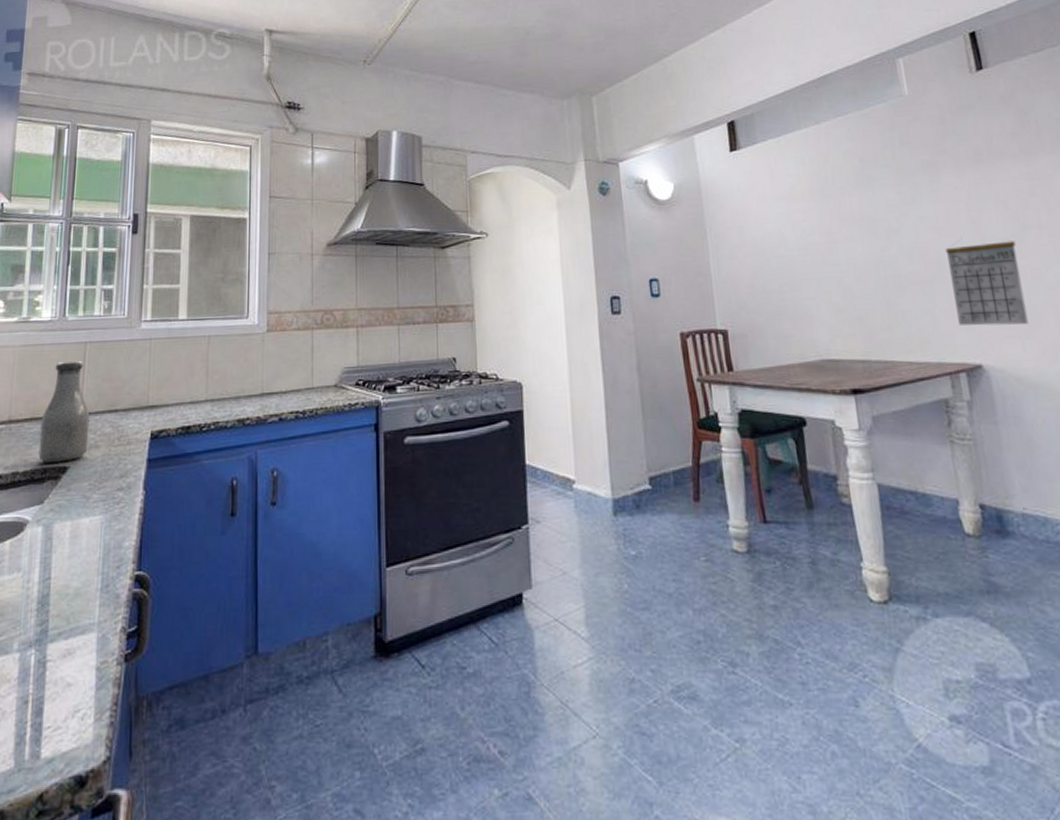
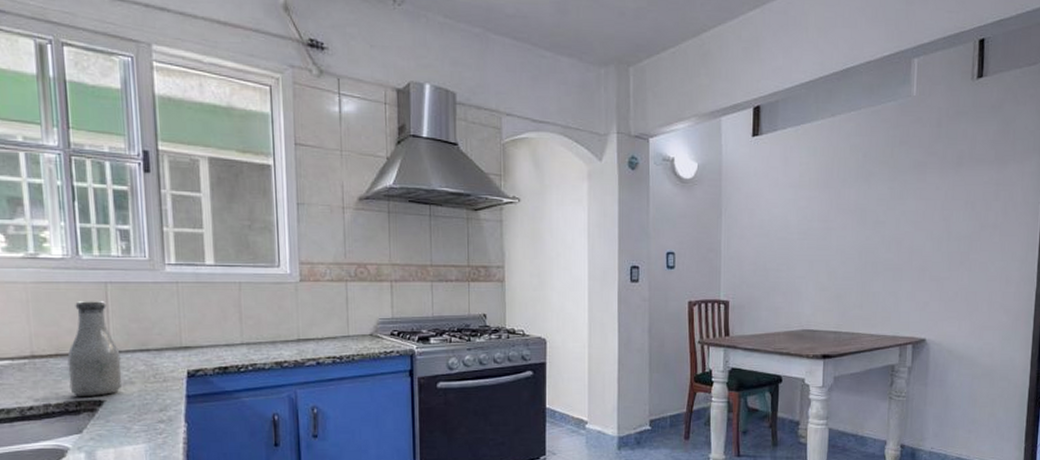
calendar: present [945,238,1029,326] -> none [915,232,973,309]

